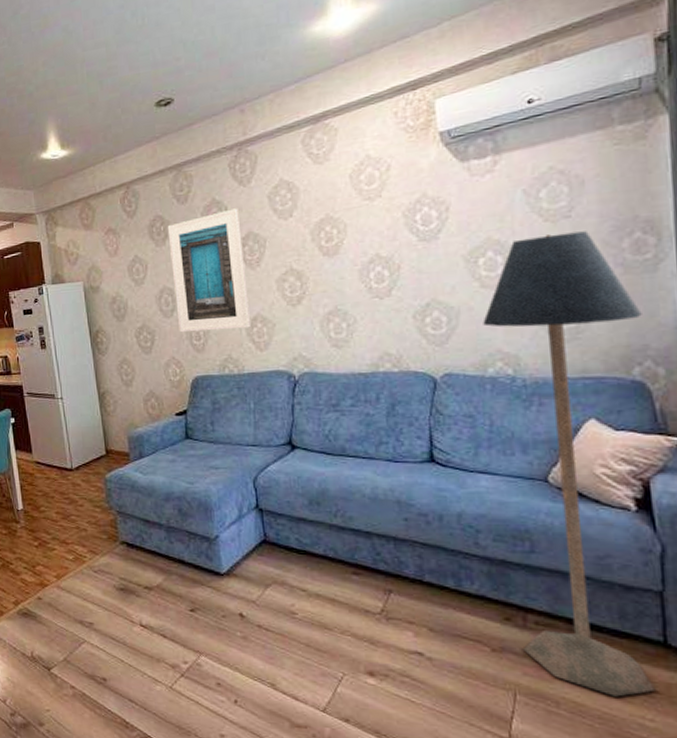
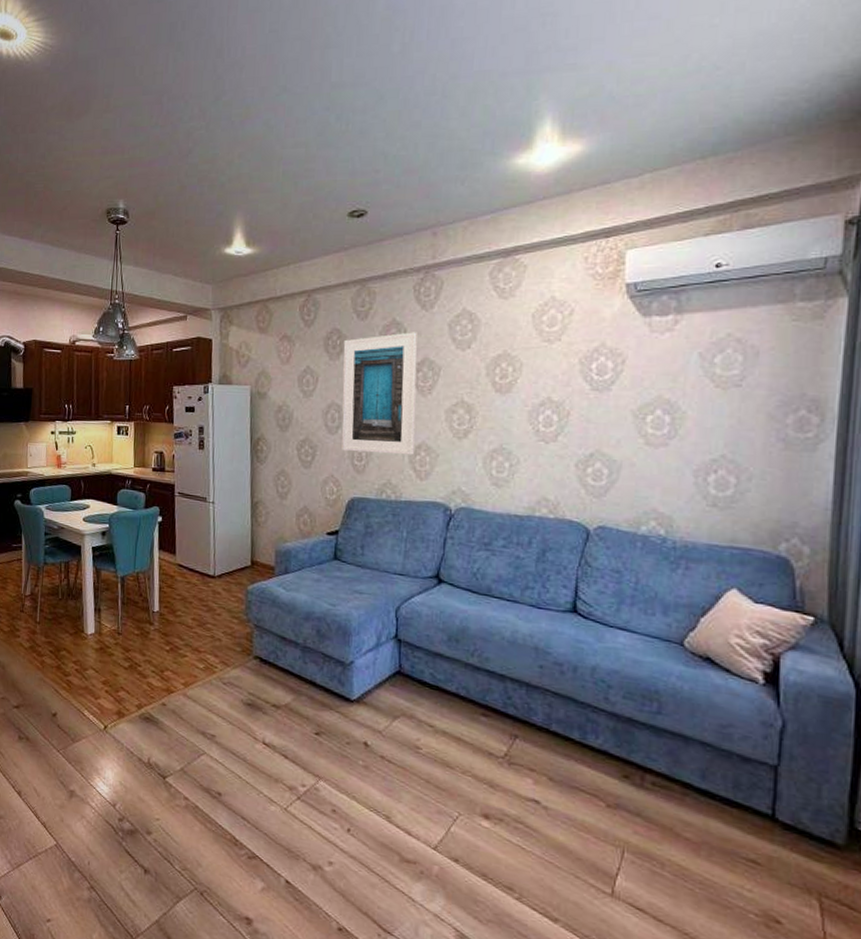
floor lamp: present [483,231,655,697] -> none [638,401,796,865]

